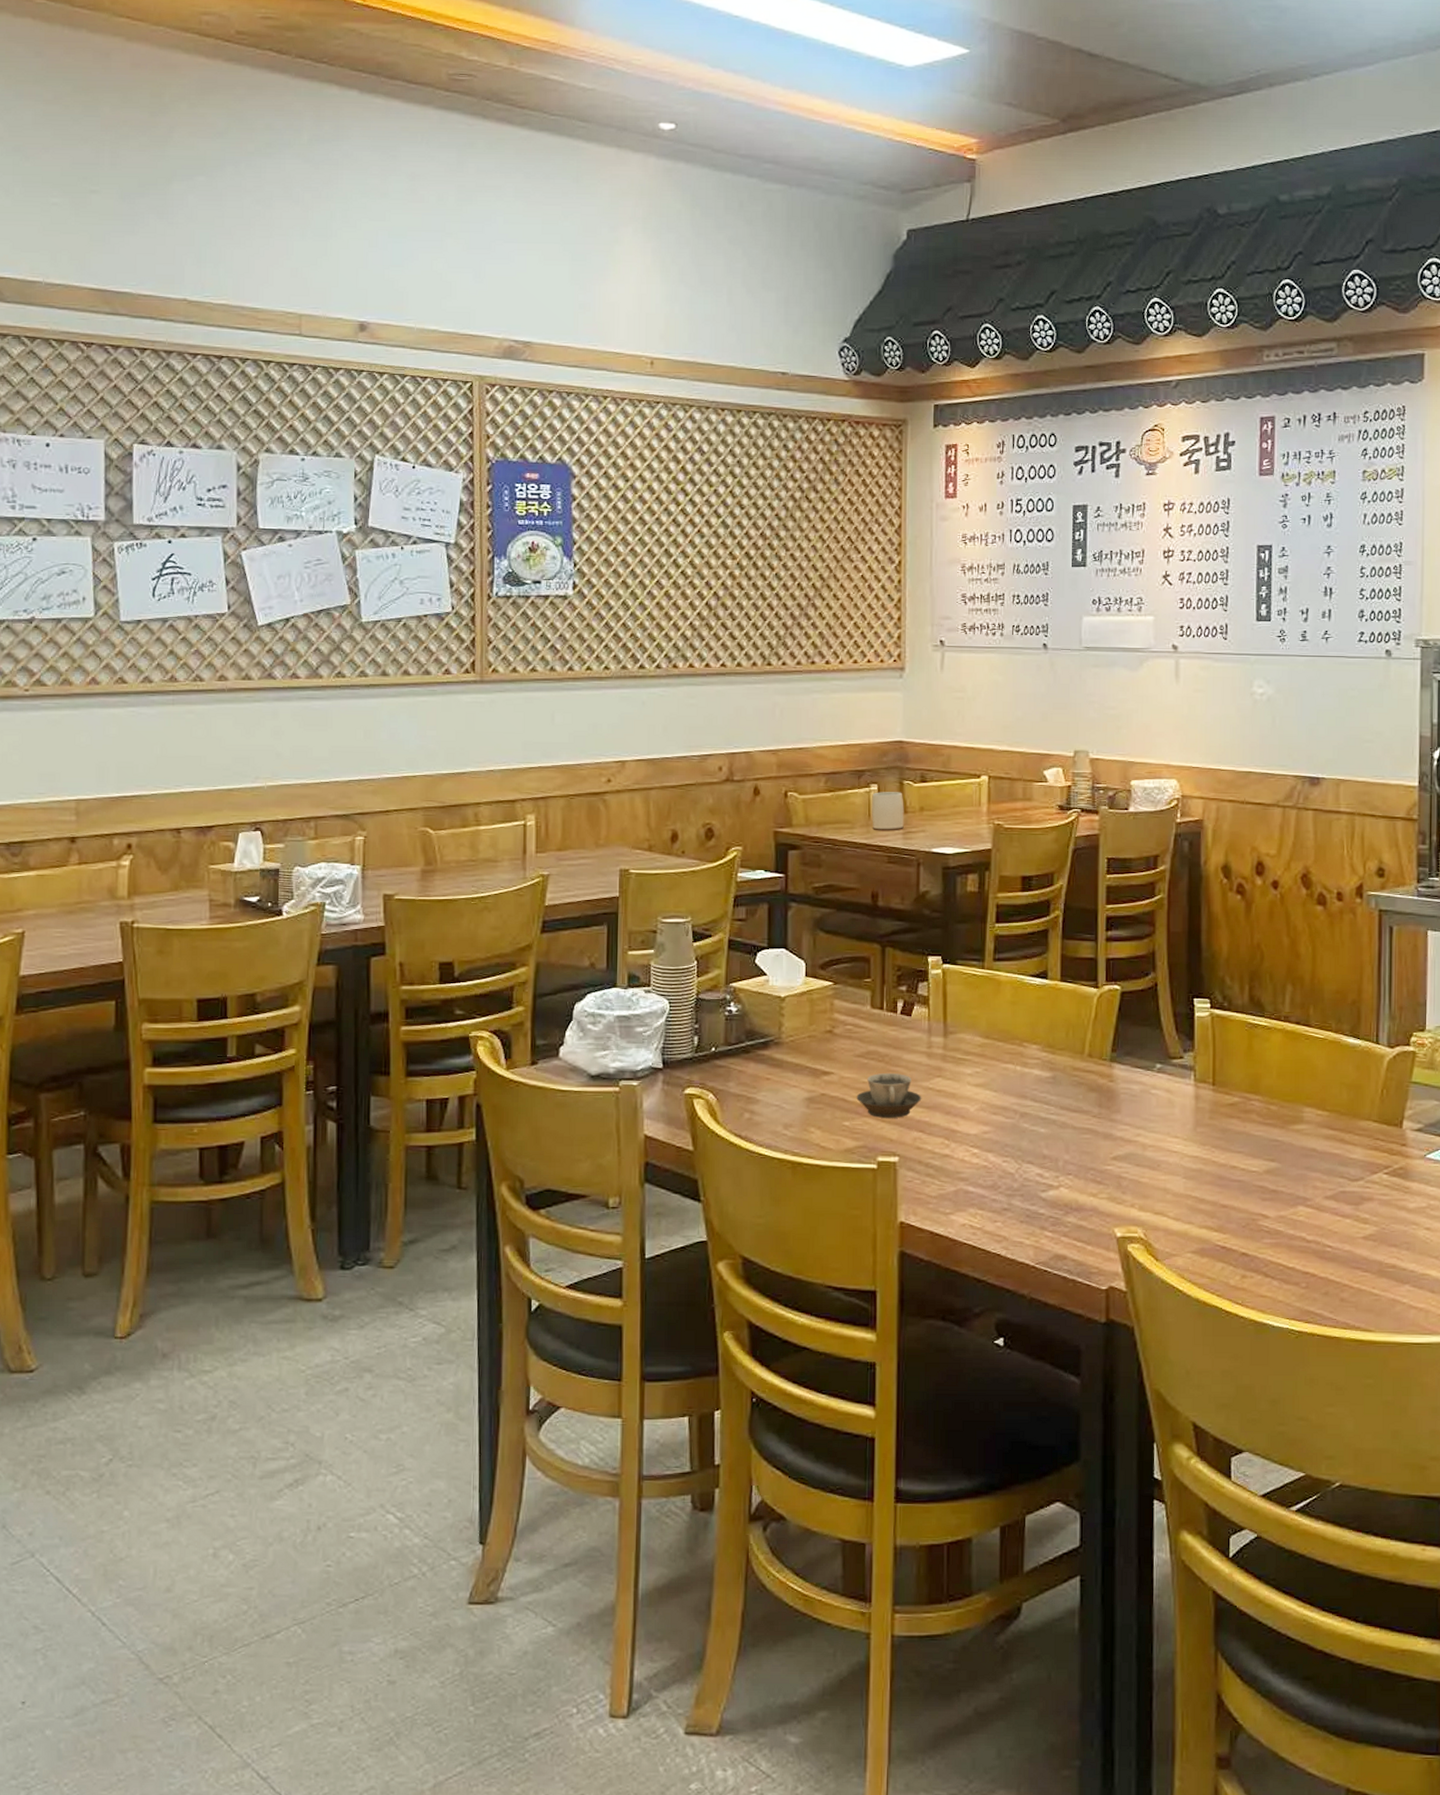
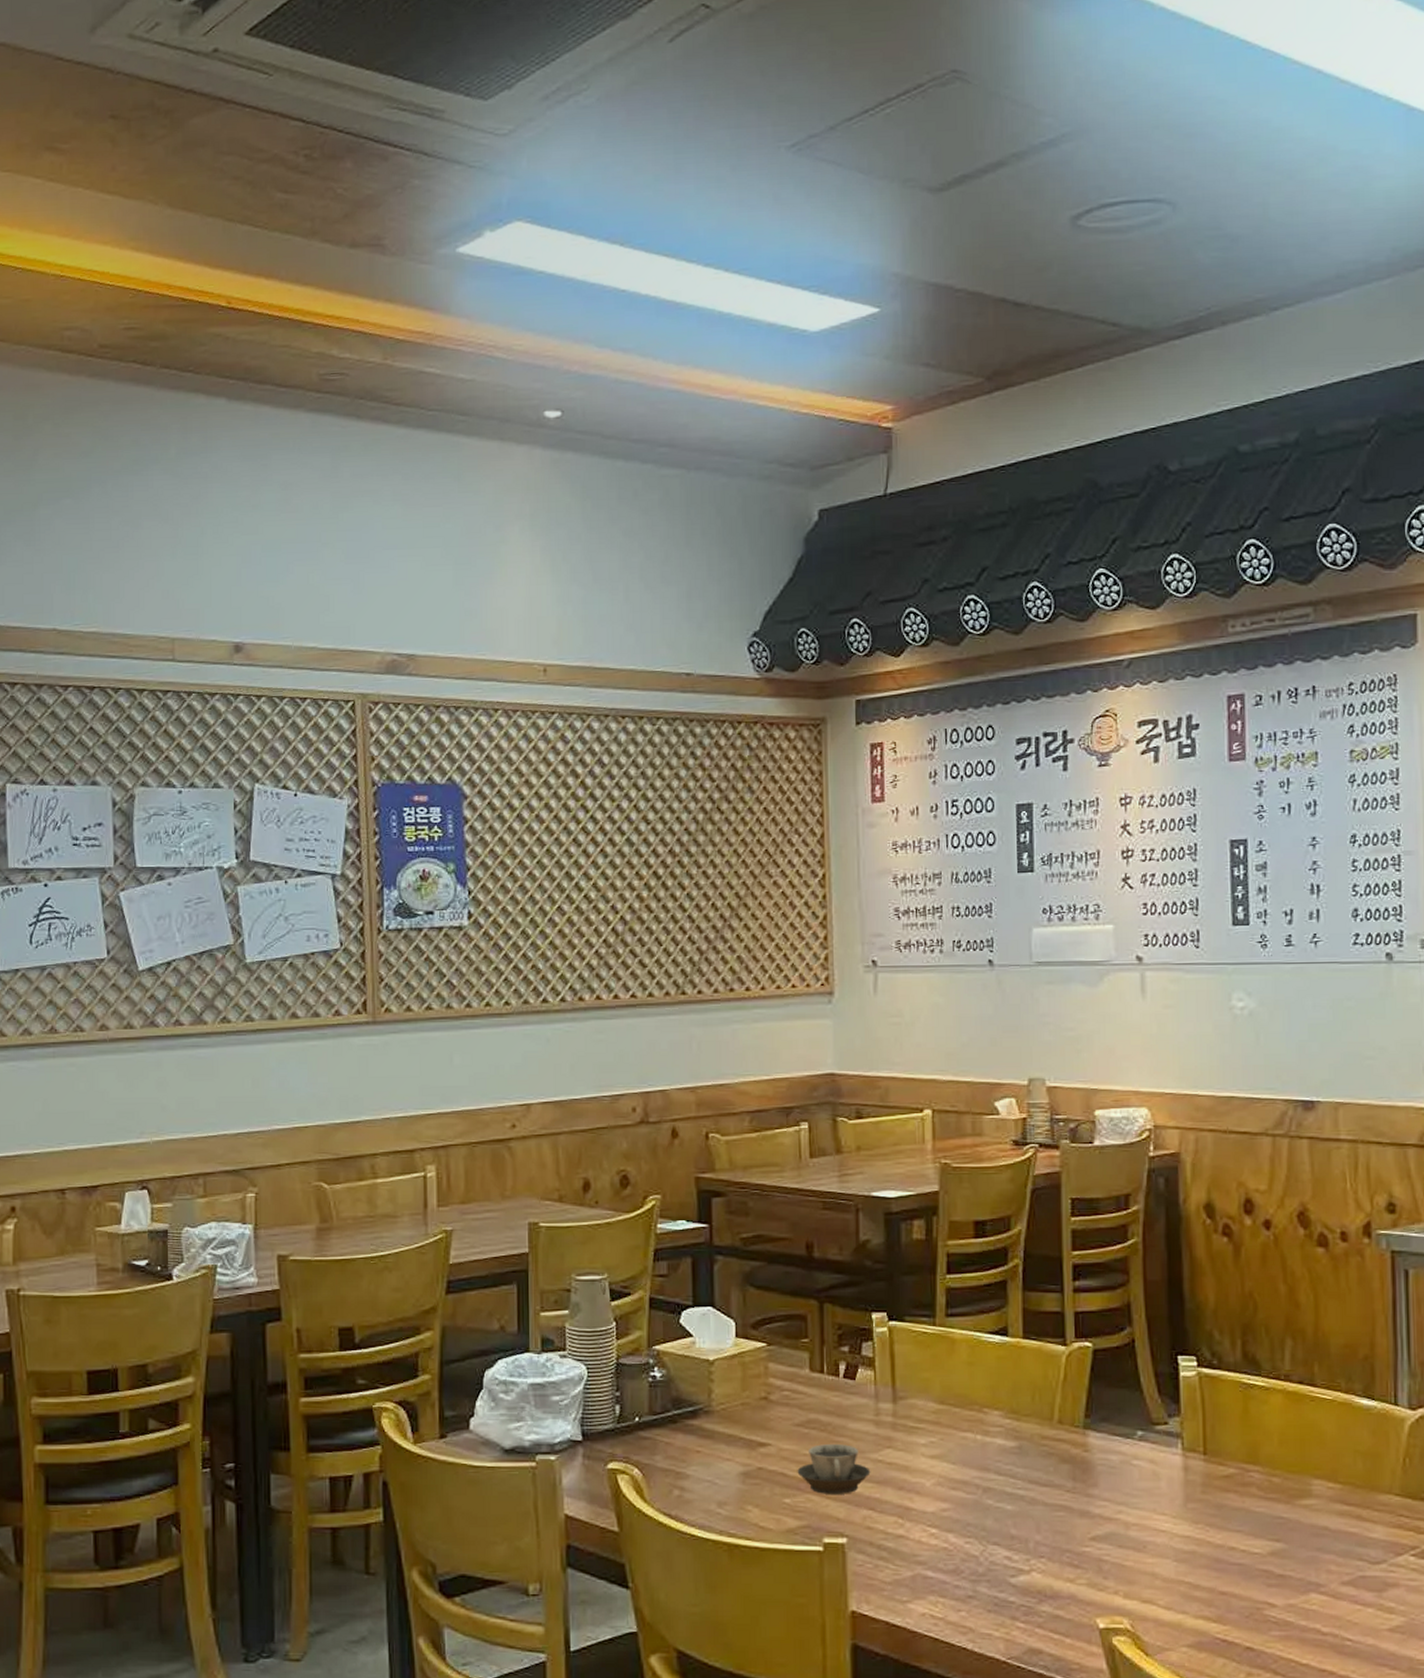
mug: present [871,792,904,831] -> none [801,1130,839,1174]

